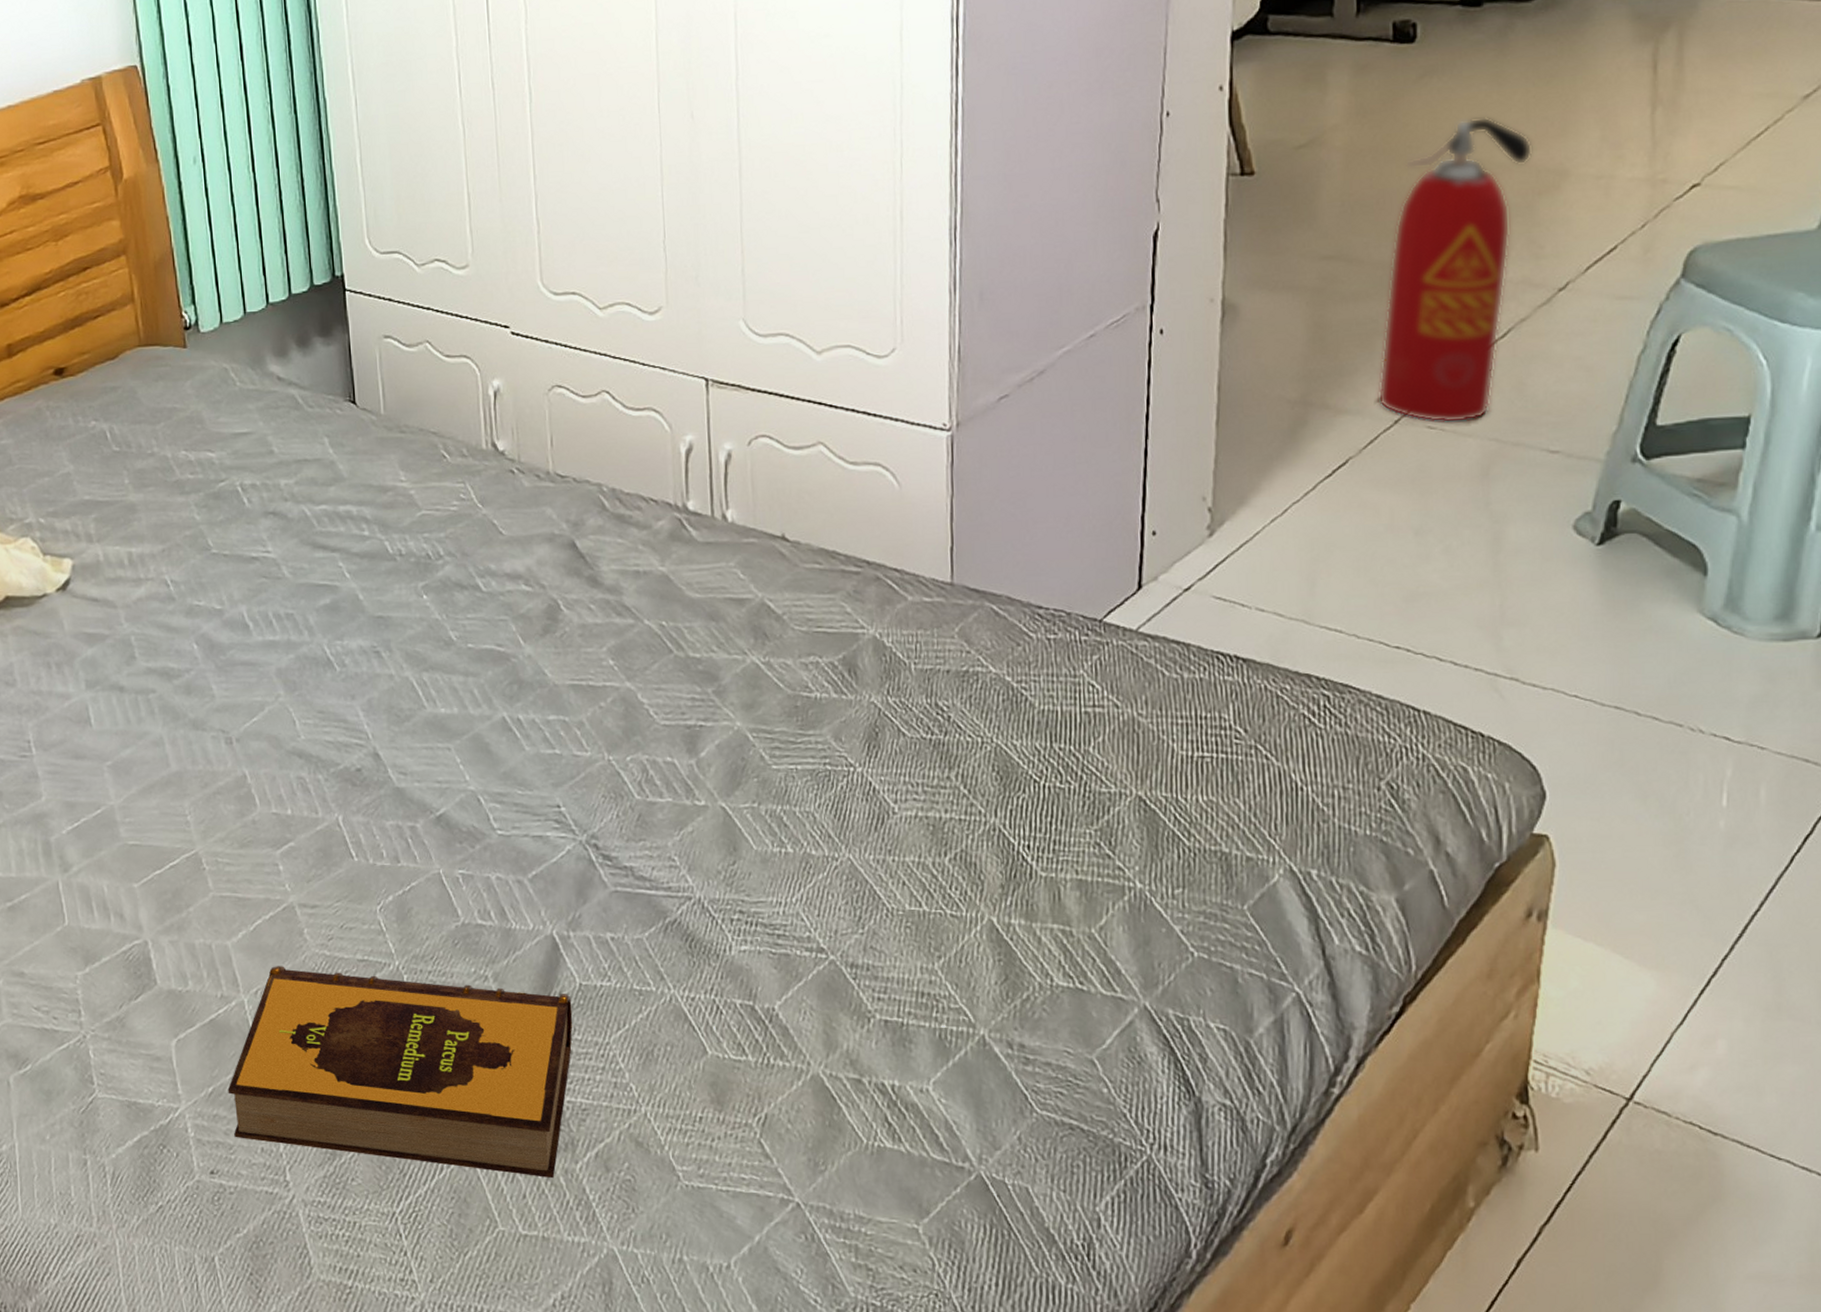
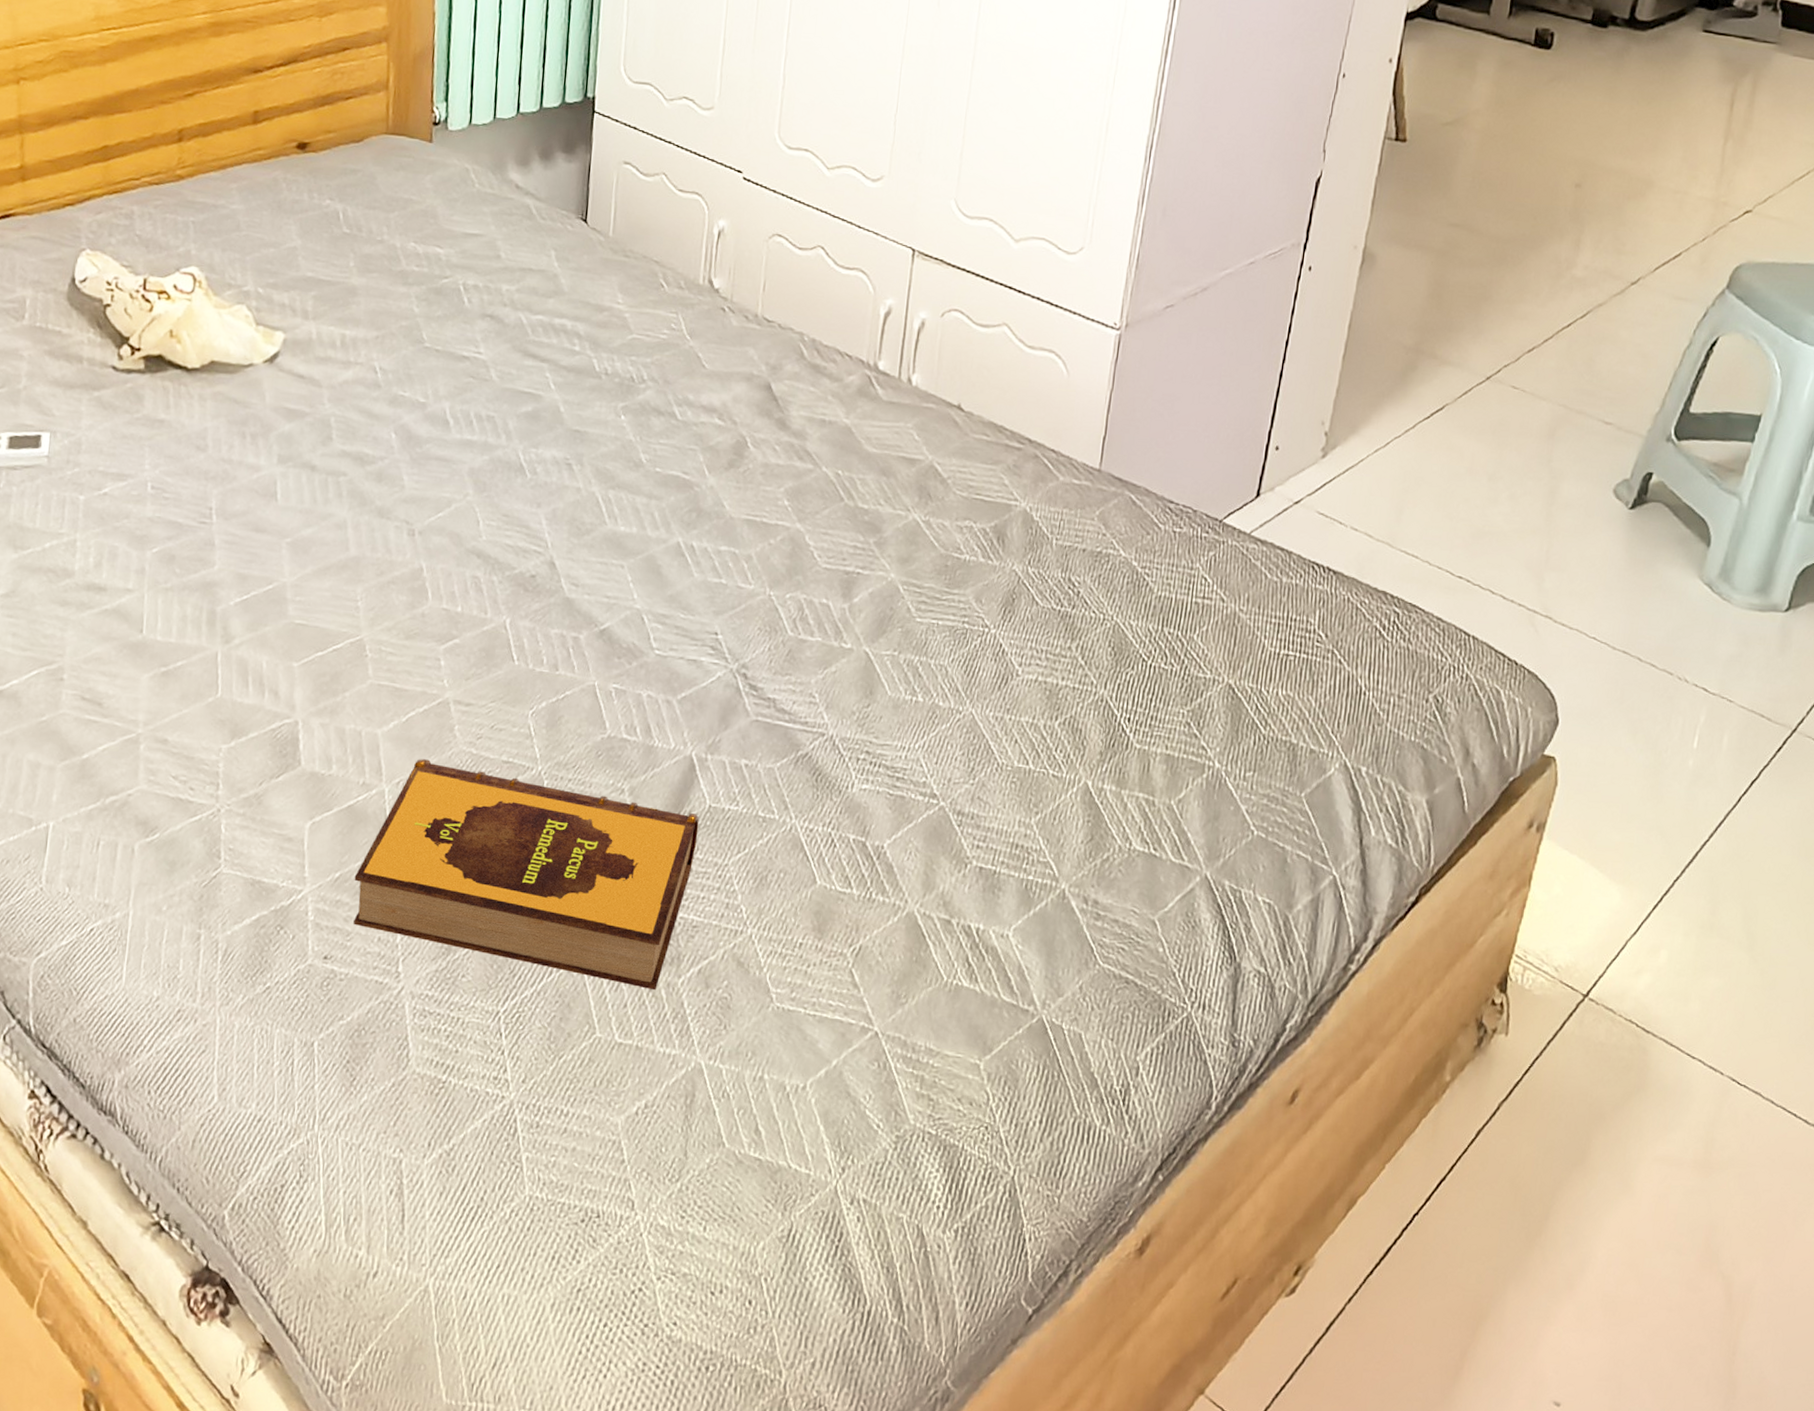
fire extinguisher: present [1377,117,1533,424] -> none [1476,123,1629,387]

